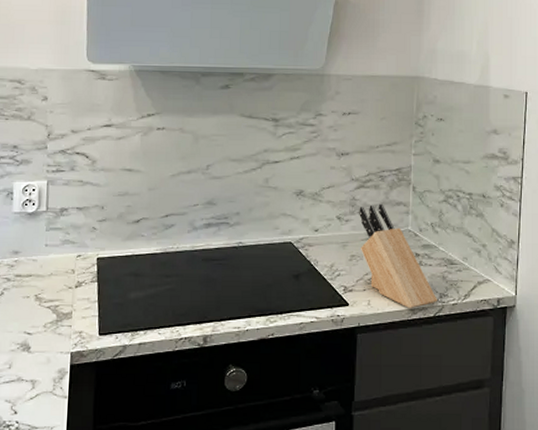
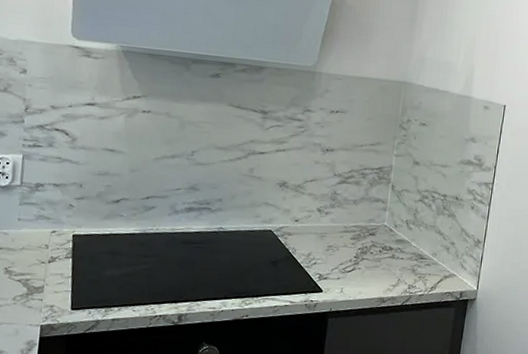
knife block: present [359,203,438,309] -> none [338,199,406,298]

